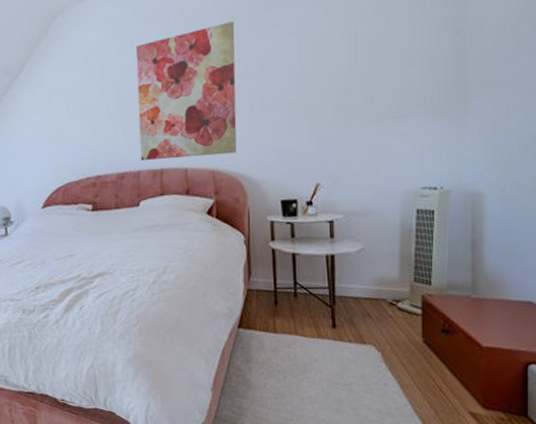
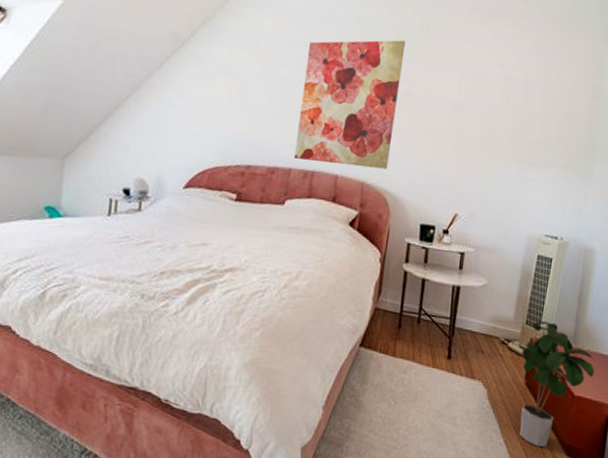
potted plant: none [414,275,503,403] -> present [519,320,595,448]

